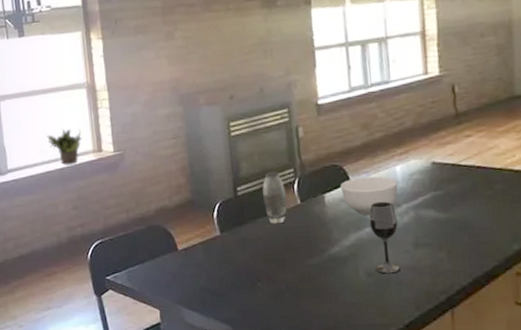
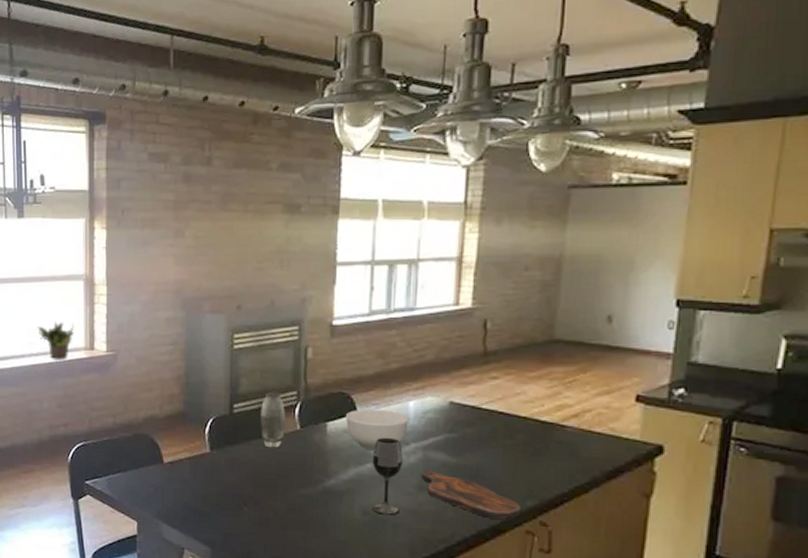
cutting board: none [415,227,510,265] -> present [420,470,522,520]

